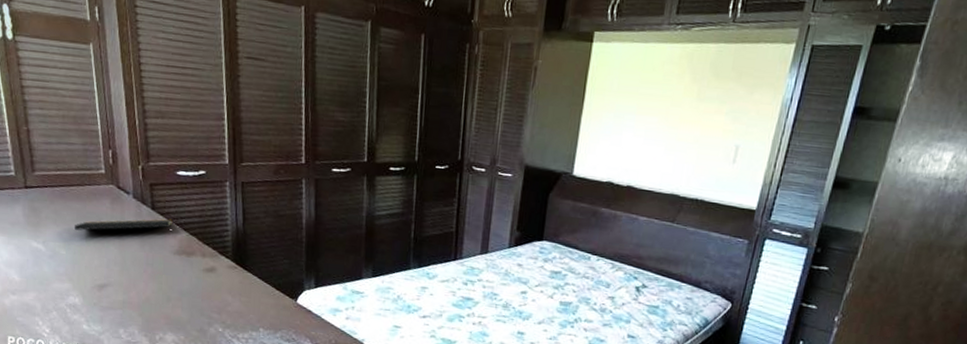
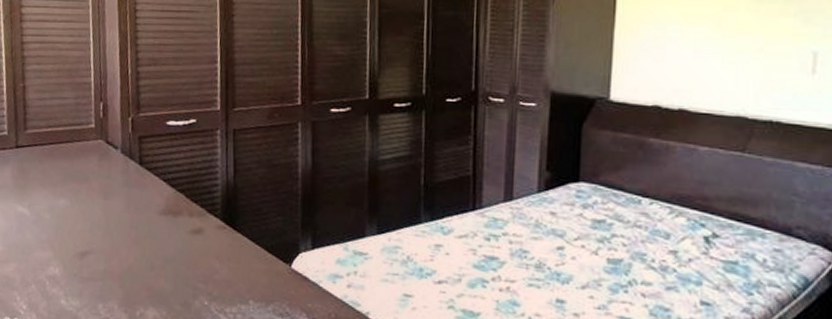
notepad: present [75,219,173,233] -> none [61,174,160,192]

